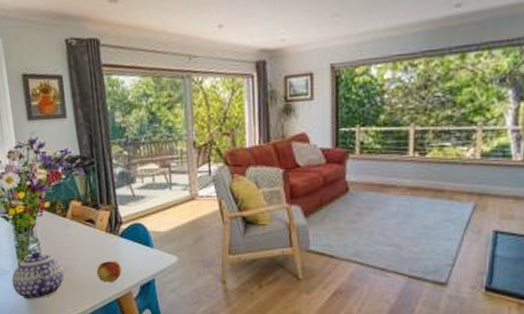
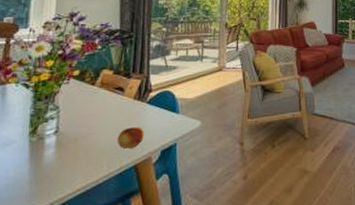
teapot: present [12,251,65,300] -> none [16,119,81,172]

